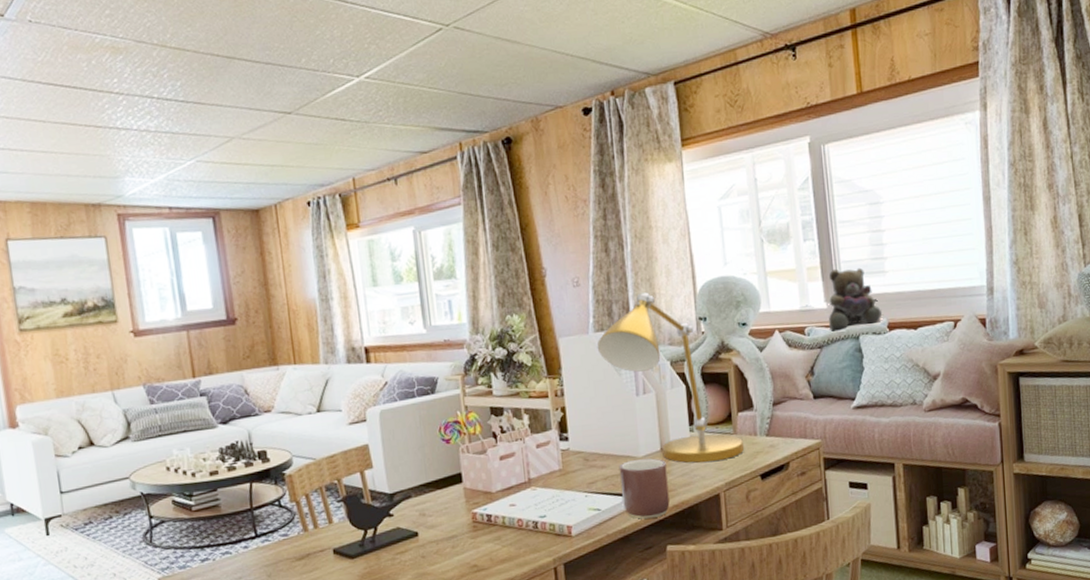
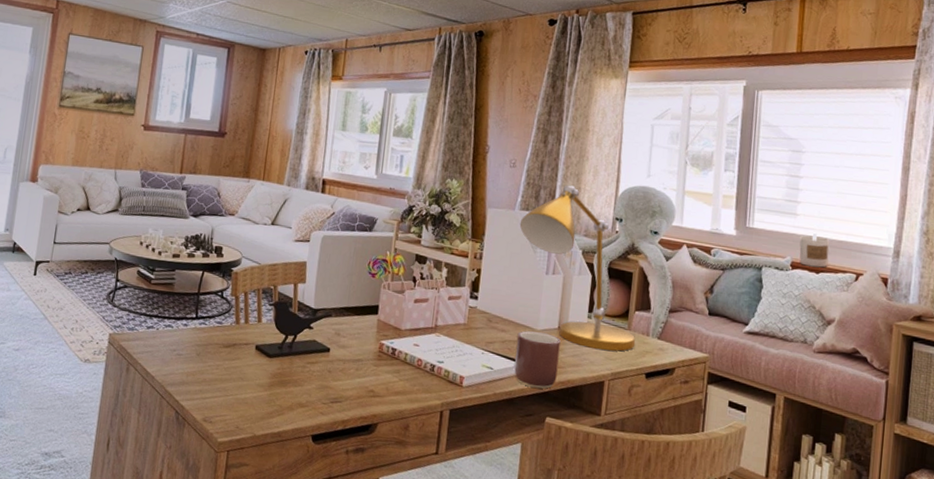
teddy bear: present [828,267,882,331] -> none [734,201,787,259]
candle: none [891,286,925,324] -> present [799,232,830,268]

